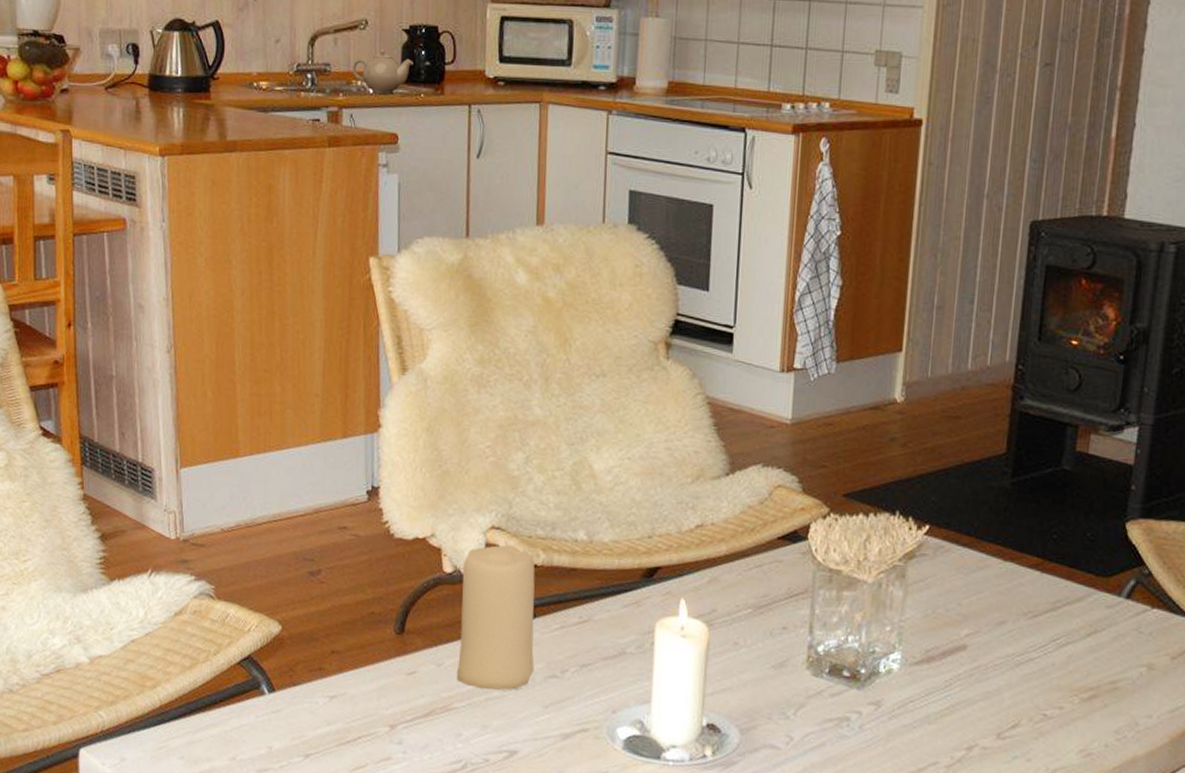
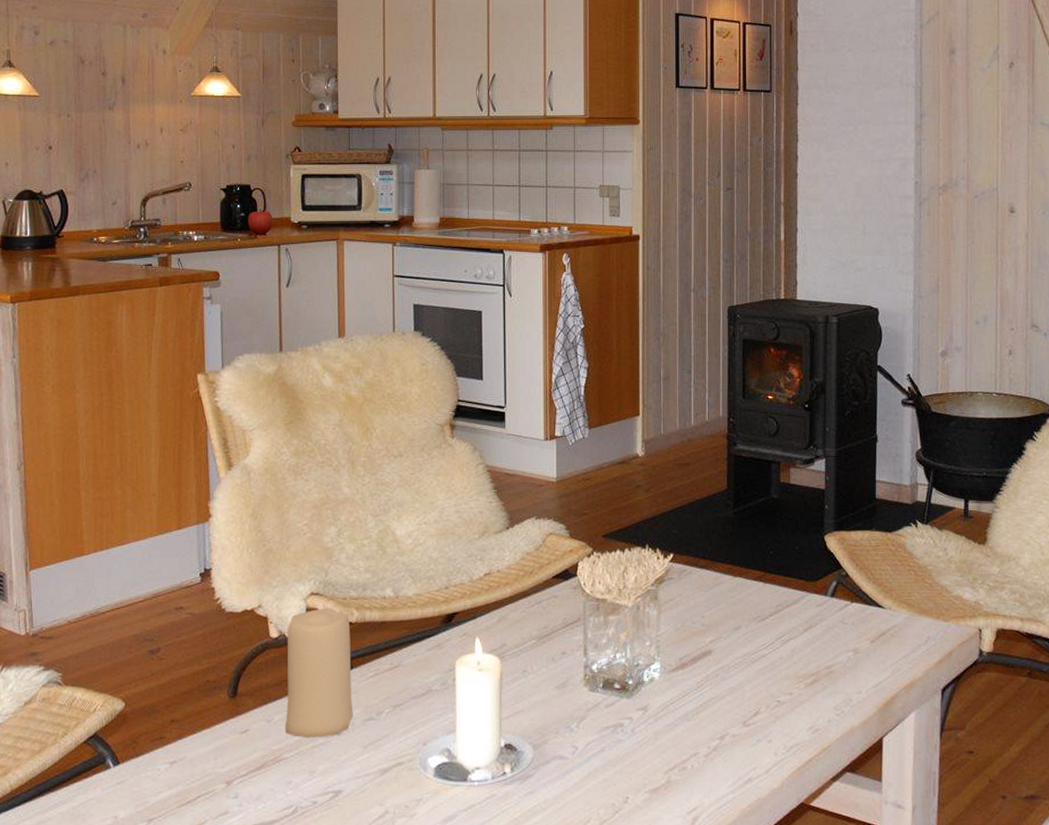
teapot: present [352,48,414,94] -> none [178,205,231,241]
fruit: none [433,57,464,92] -> present [248,209,273,235]

